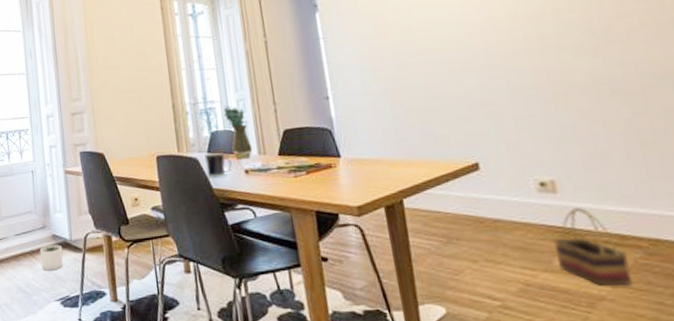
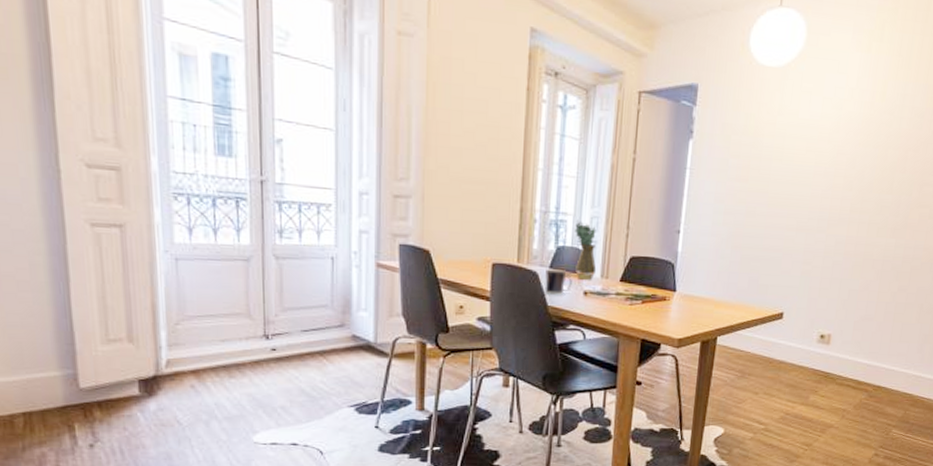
planter: present [39,244,63,271] -> none [333,346,364,374]
woven basket: present [554,208,633,287] -> none [812,358,858,418]

